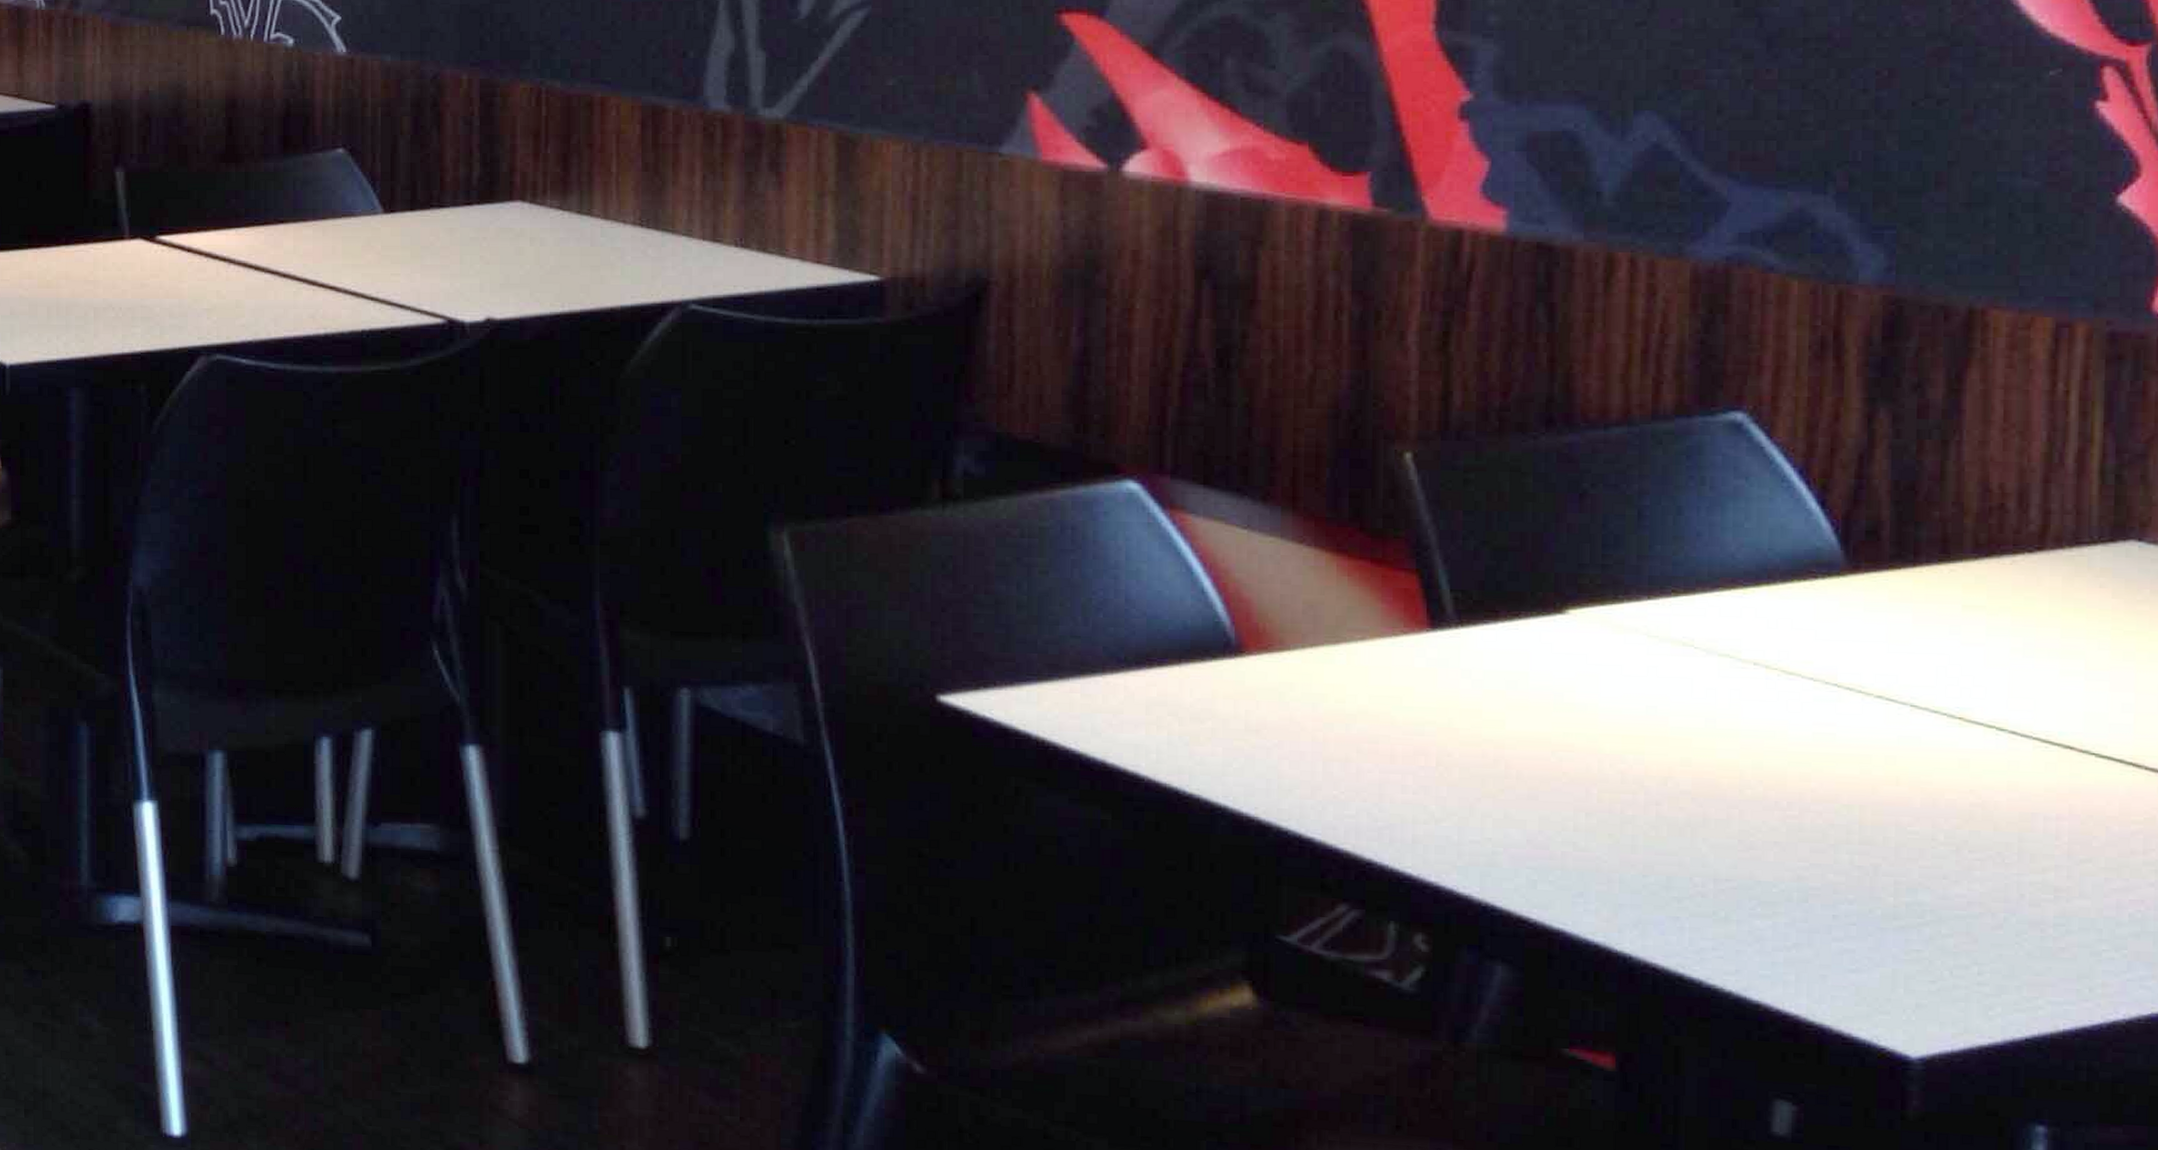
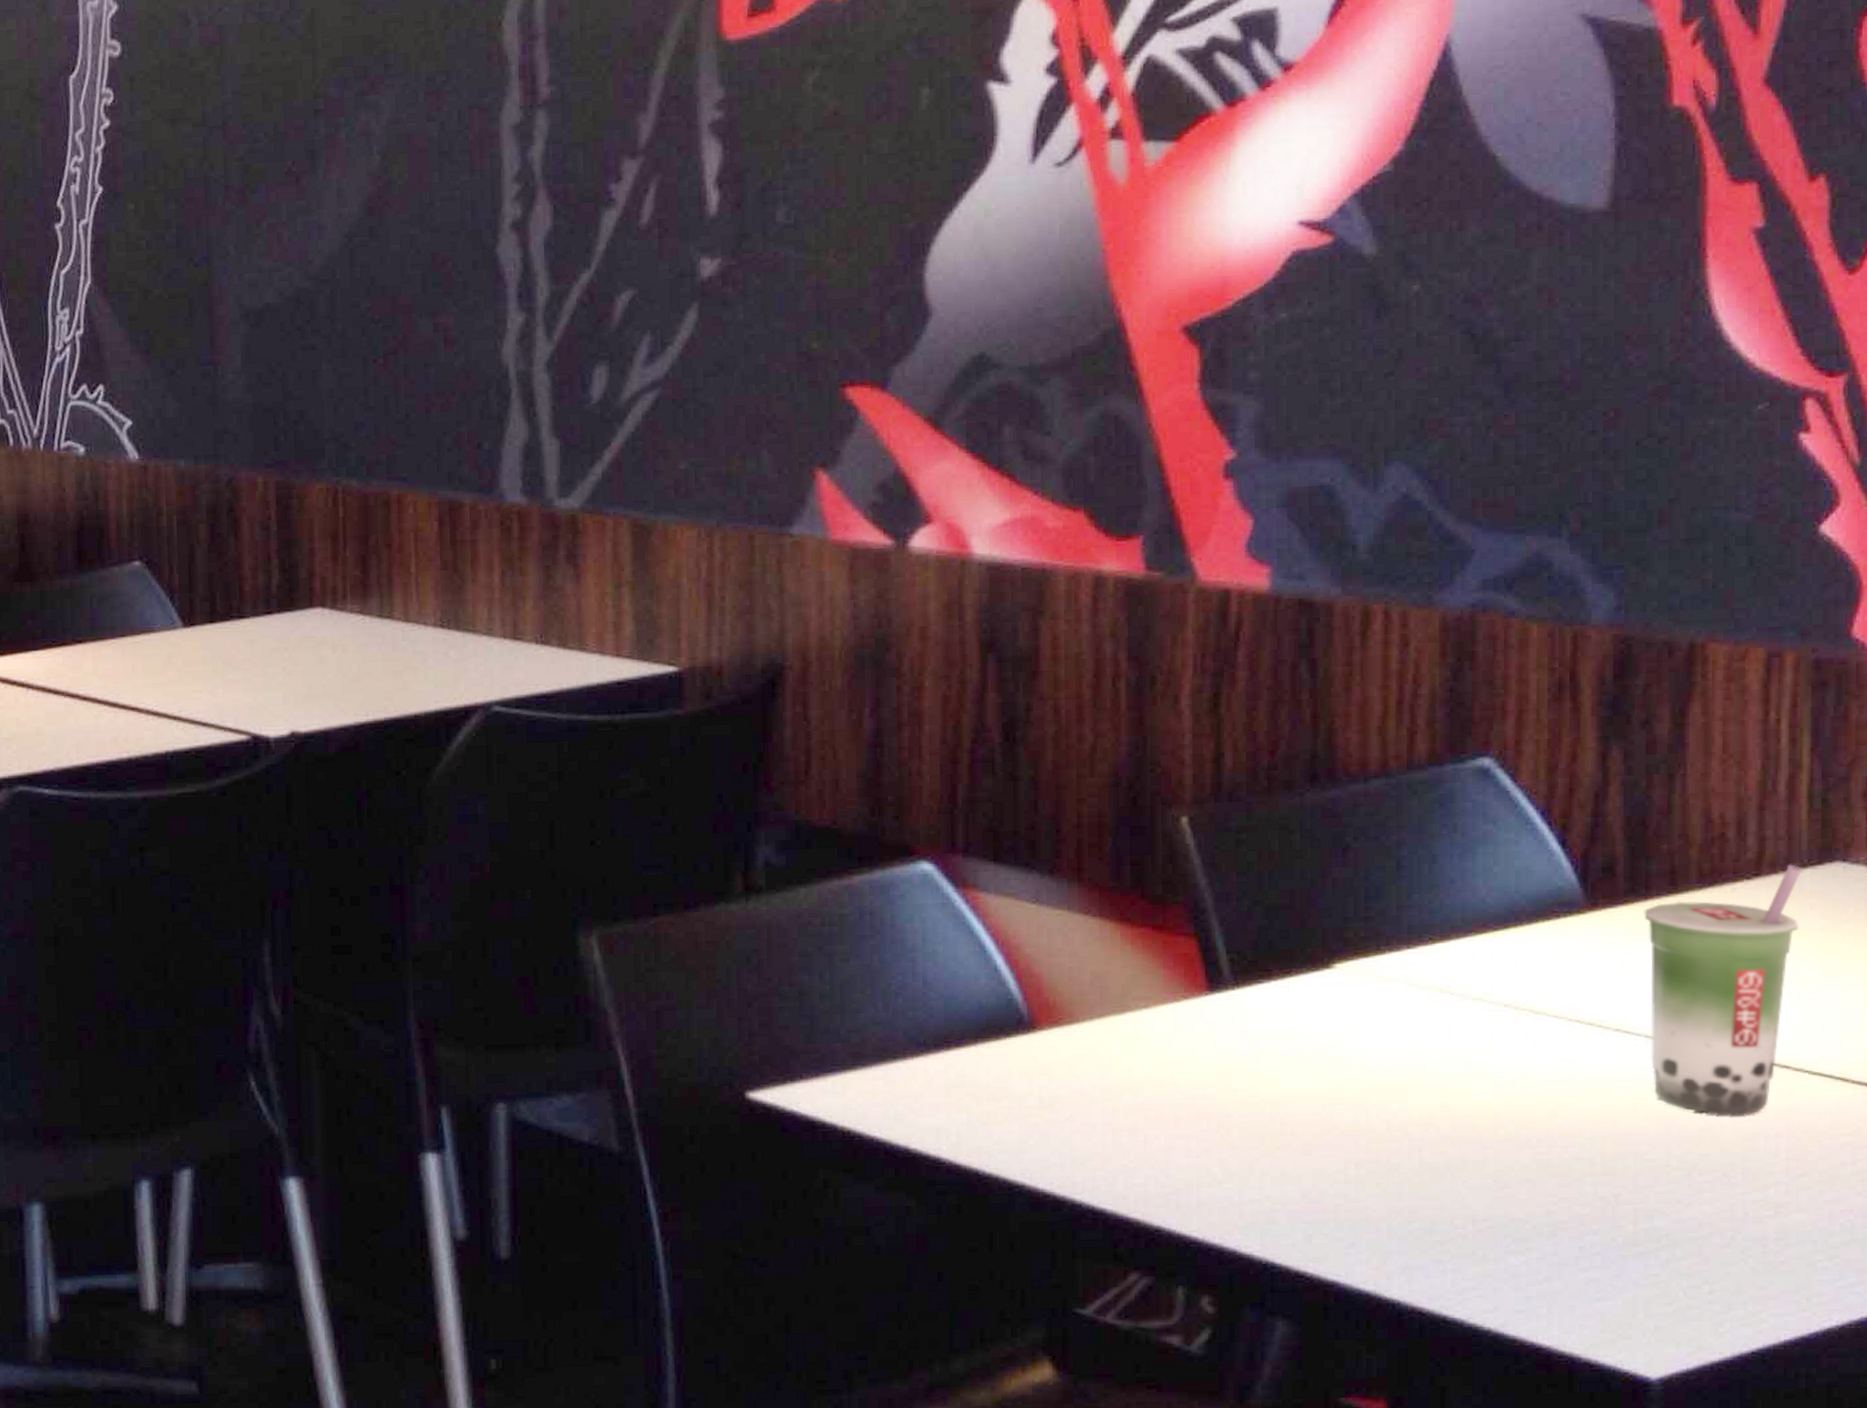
beverage cup: none [1911,540,2092,793] -> present [1644,864,1803,1116]

